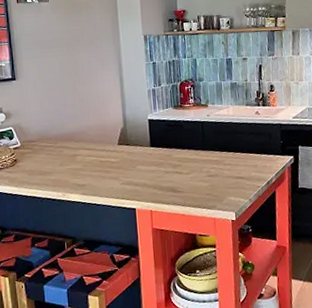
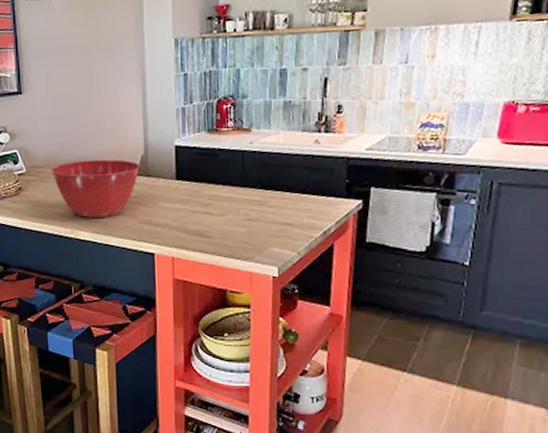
mixing bowl: none [43,132,121,183] -> present [51,159,141,218]

